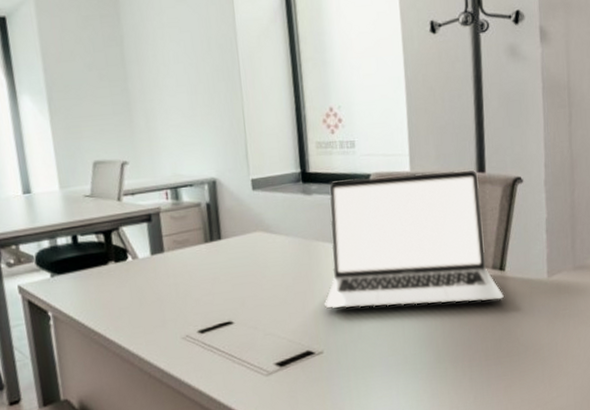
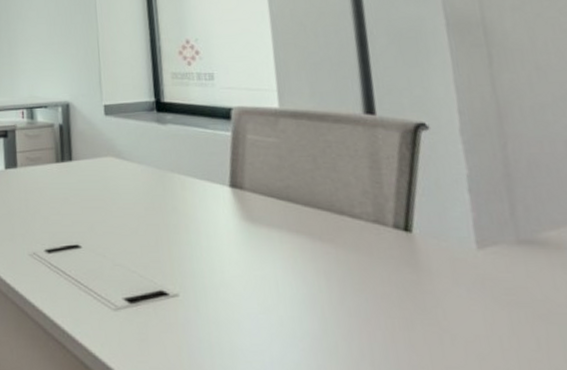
laptop: present [325,169,504,309] -> none [180,110,413,267]

